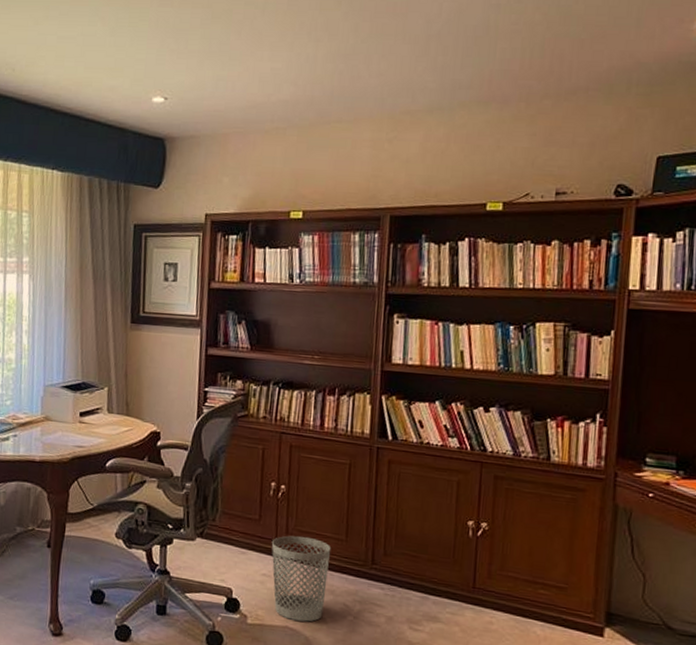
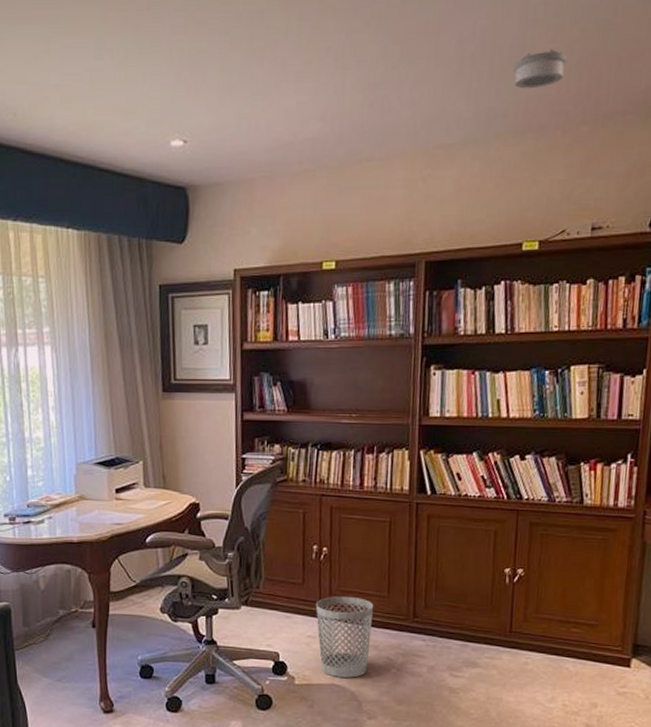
smoke detector: none [477,30,530,65] -> present [512,48,568,89]

